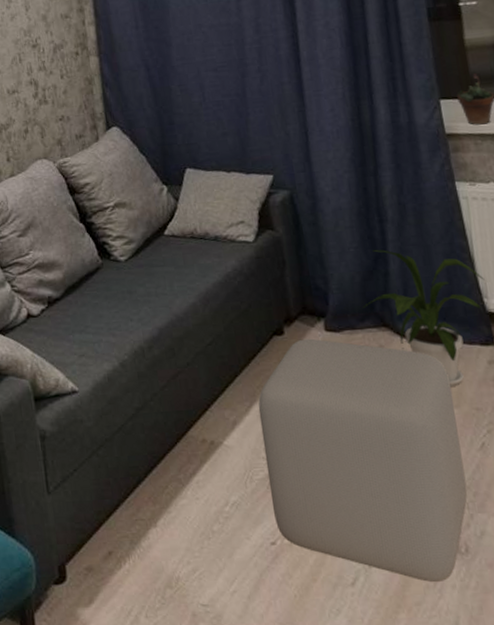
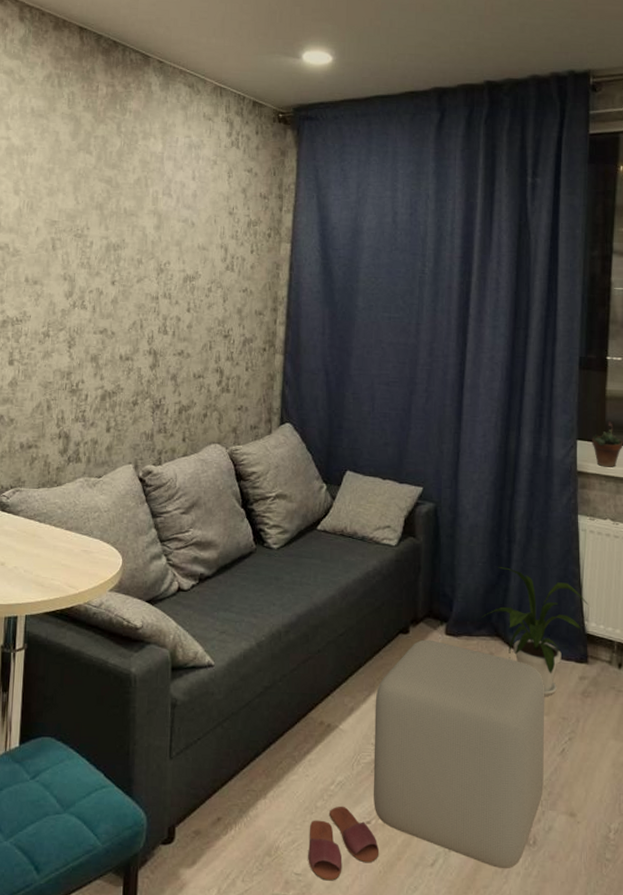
slippers: none [209,527,291,610] -> present [308,806,379,881]

